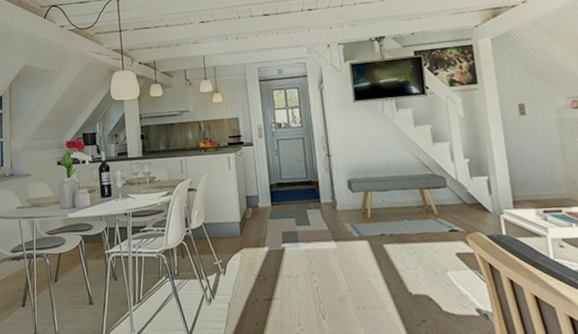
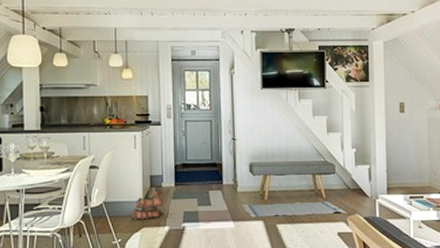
boots: none [229,210,260,241] -> present [131,190,163,220]

